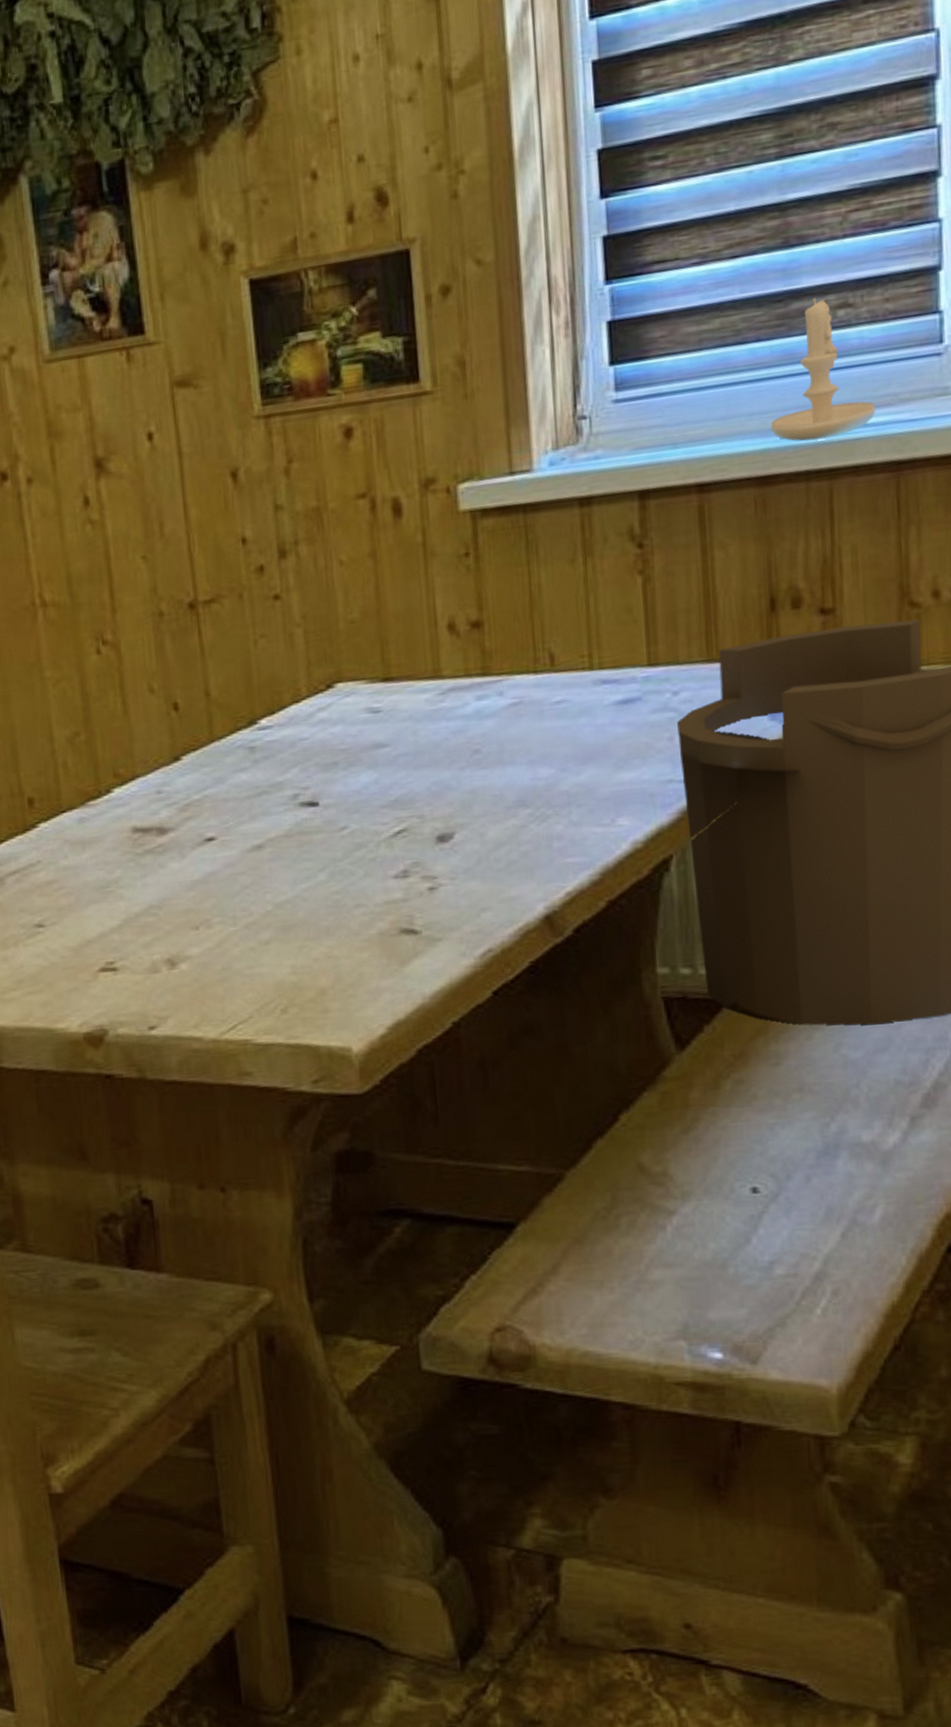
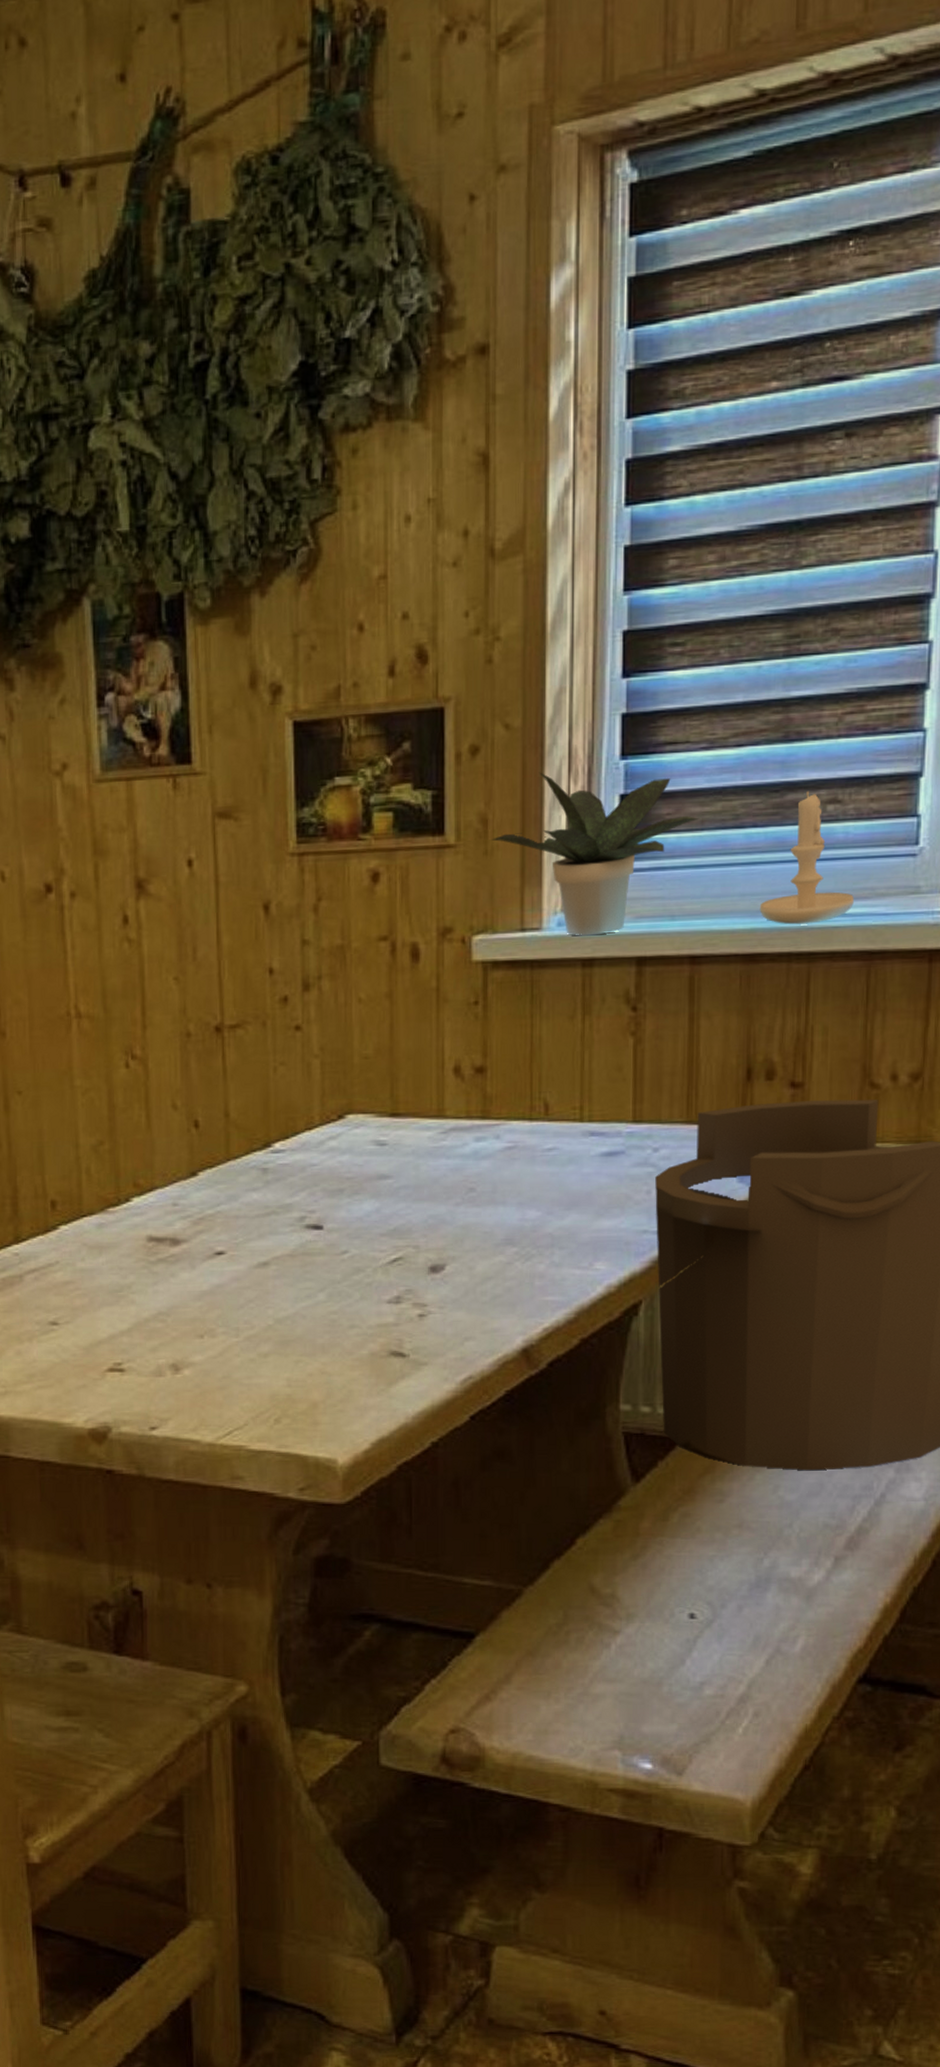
potted plant: none [471,299,696,475] -> present [491,772,699,936]

